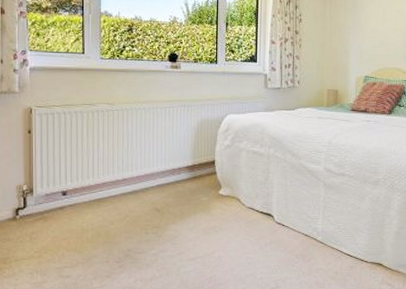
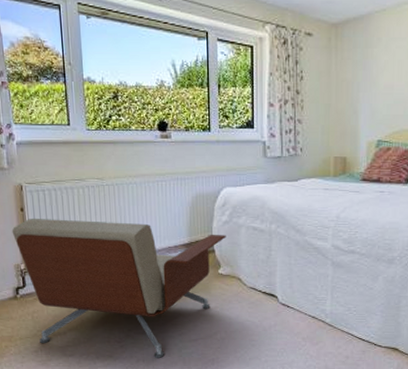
armchair: none [17,140,228,277] -> present [12,218,226,358]

